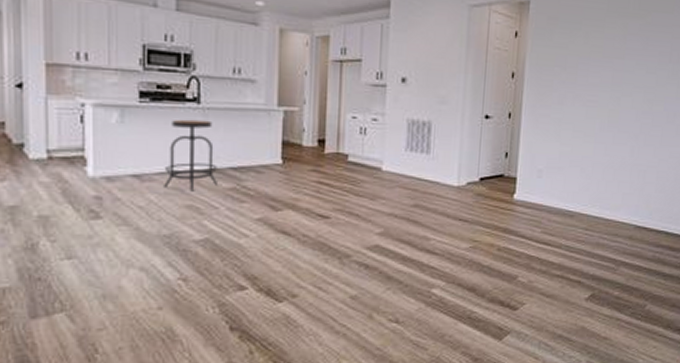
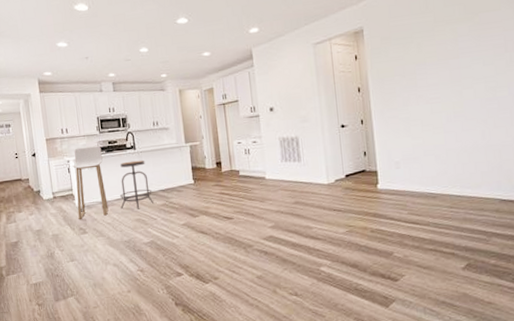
bar stool: none [88,86,143,198] -> present [72,145,109,220]

